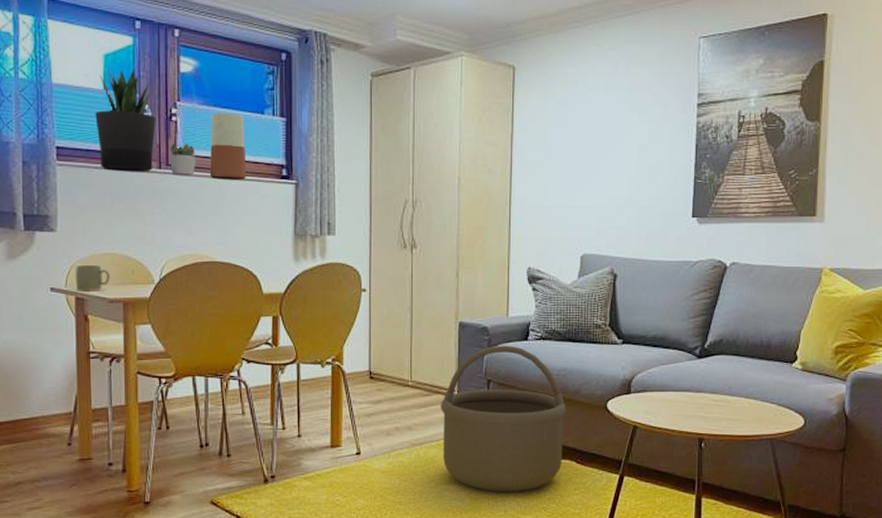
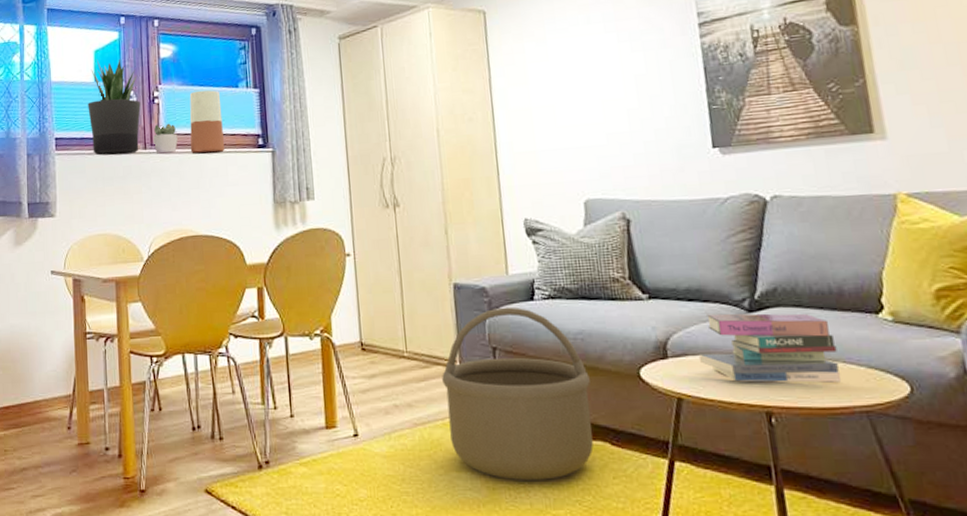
mug: present [75,265,110,291] -> none [72,246,103,273]
books: none [654,358,758,416] -> present [698,313,841,383]

